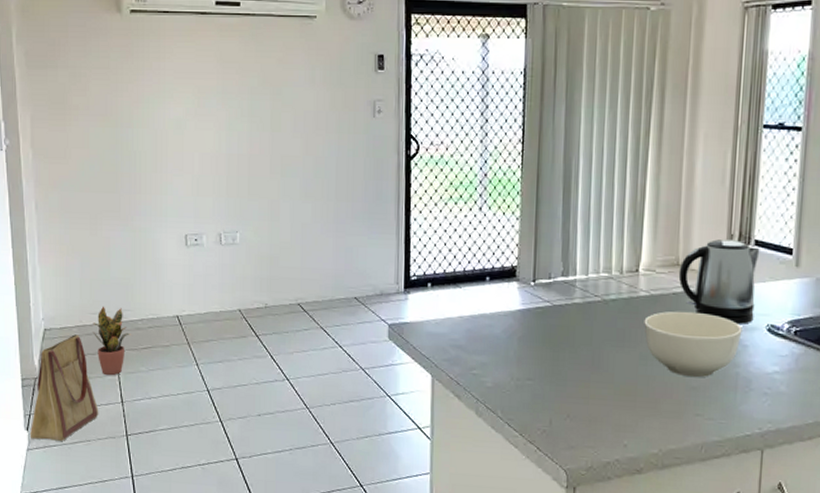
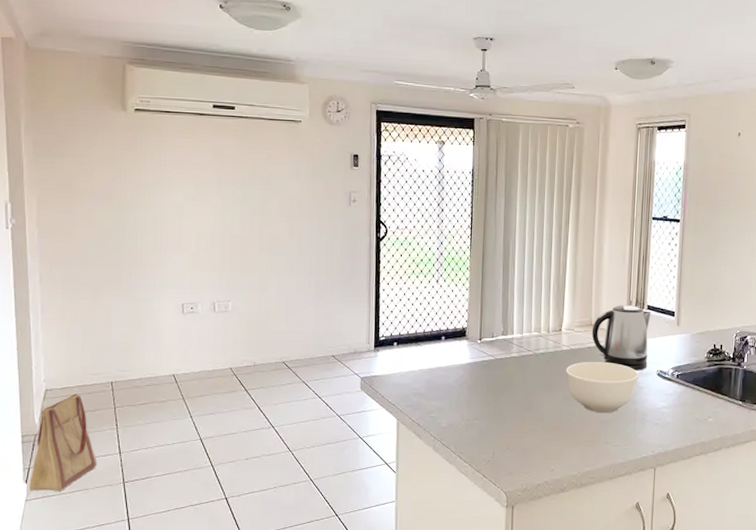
potted plant: present [92,306,132,376] -> none [93,367,131,430]

